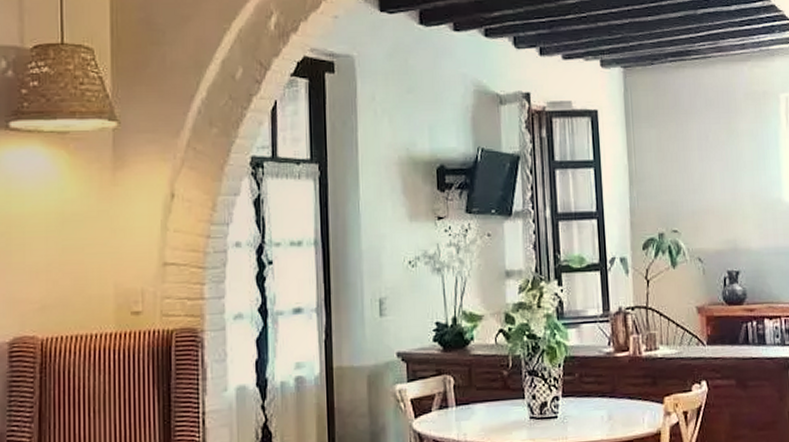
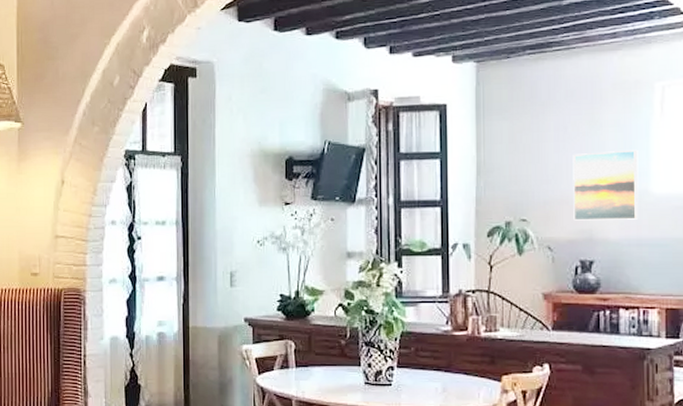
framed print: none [715,159,774,231] -> present [573,149,639,221]

